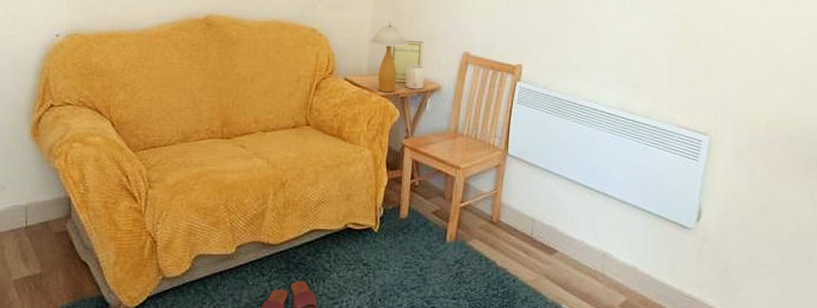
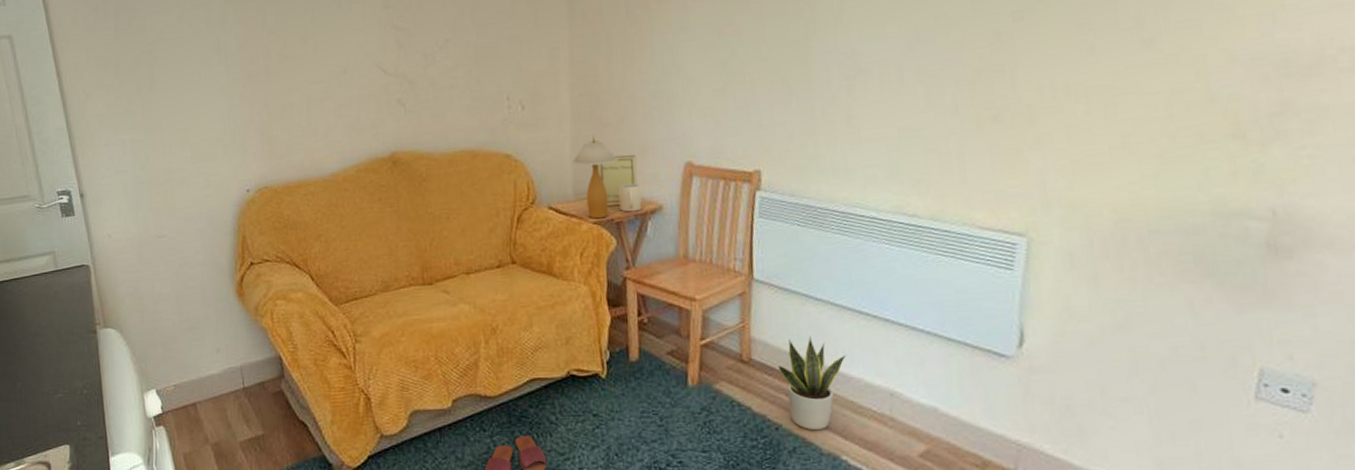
potted plant: none [520,204,574,283] -> present [778,335,847,431]

